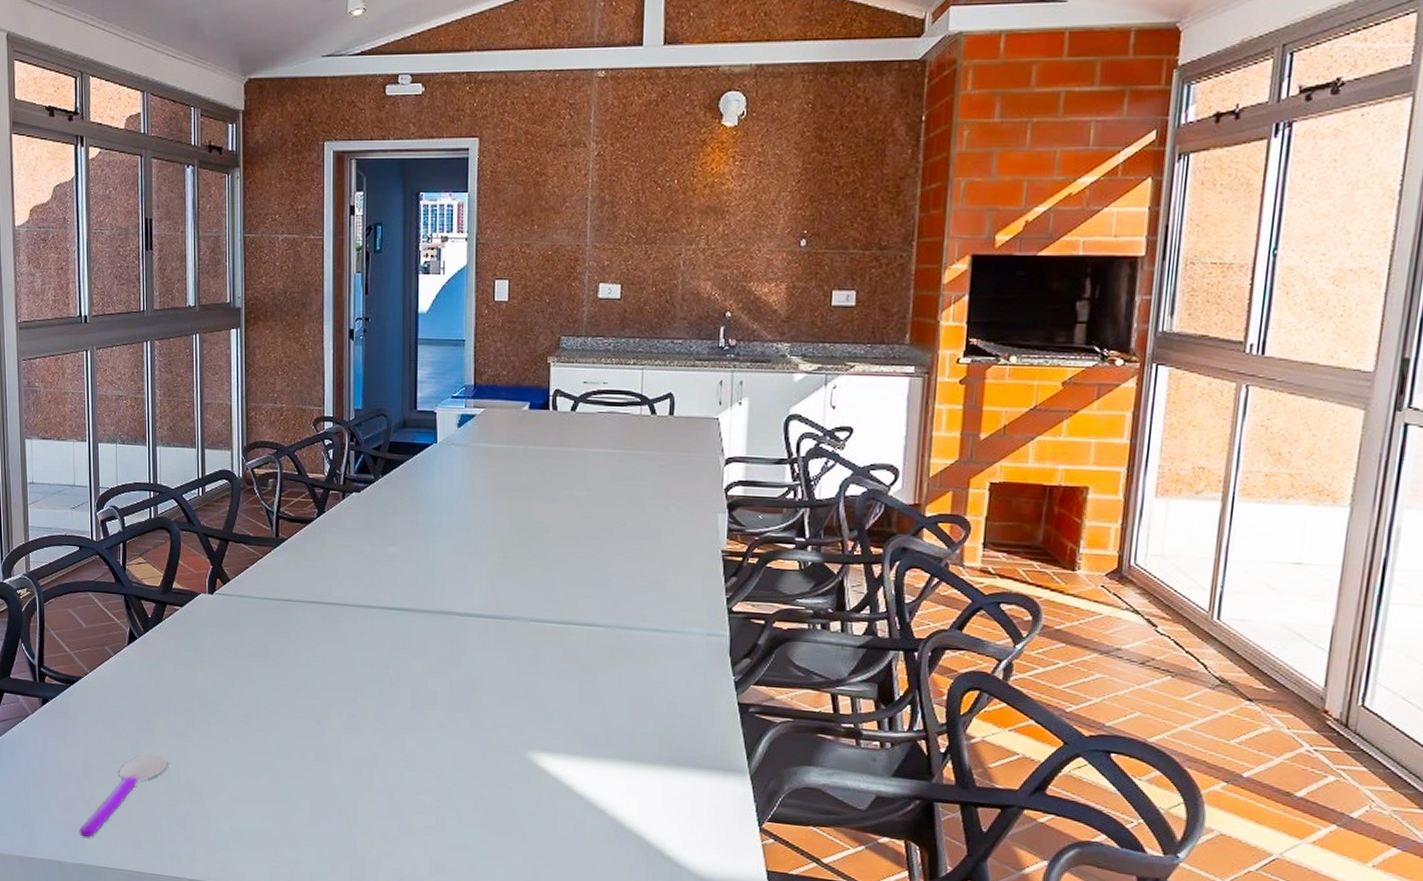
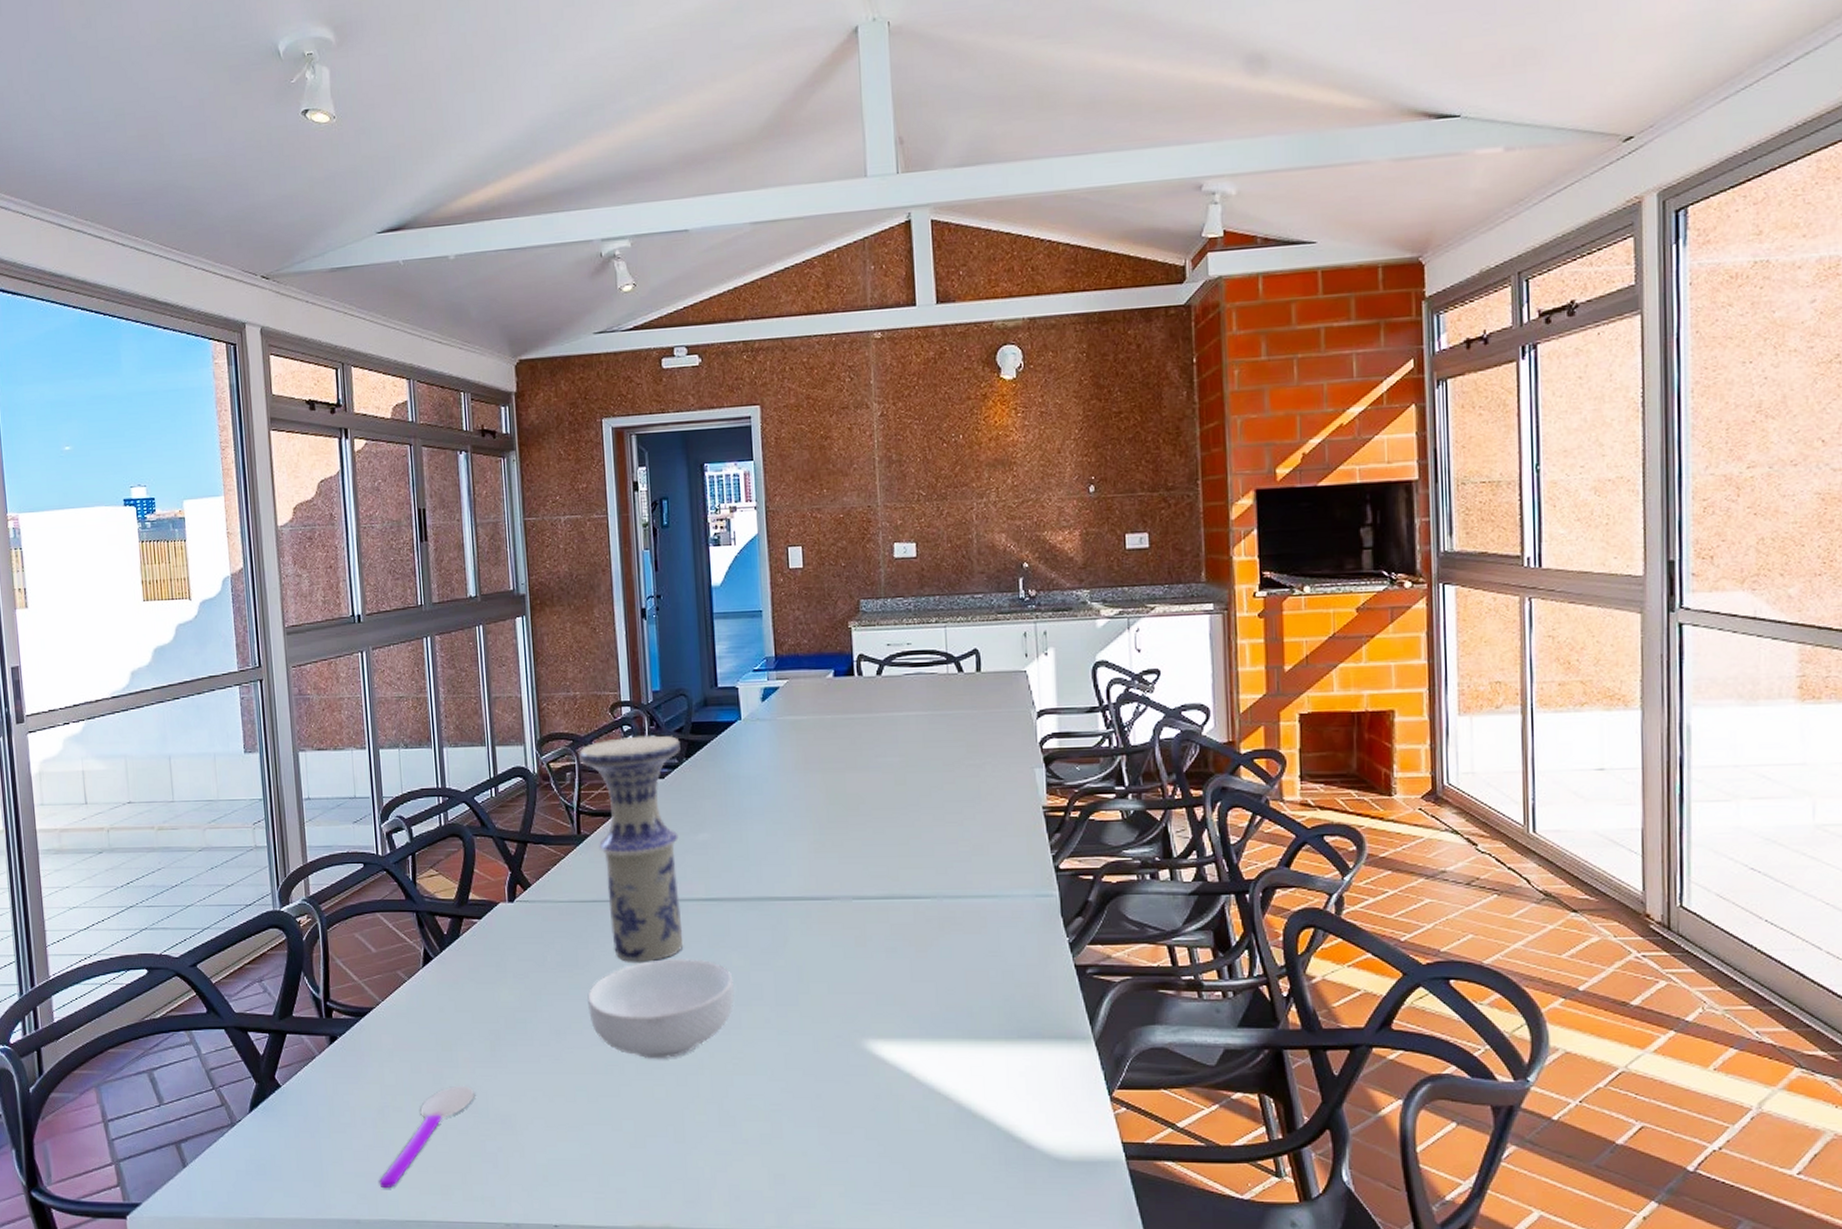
cereal bowl: none [276,659,412,750] -> present [588,957,735,1059]
vase: none [282,450,377,660] -> present [579,735,683,962]

